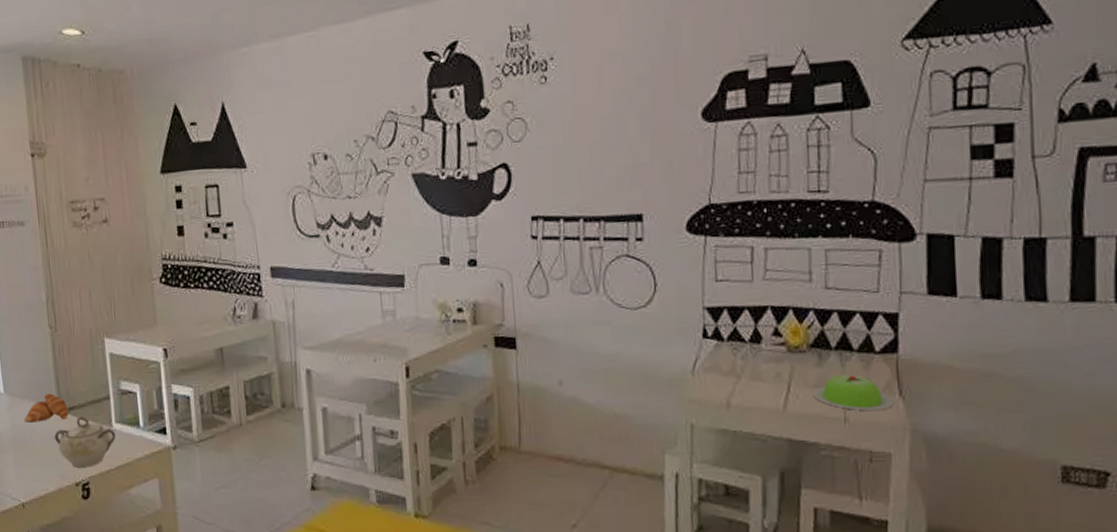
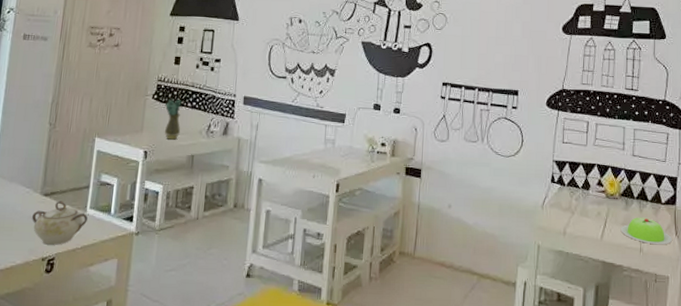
croissant: present [24,393,69,424] -> none [8,179,50,203]
vase: none [176,278,202,332] -> present [164,97,182,140]

